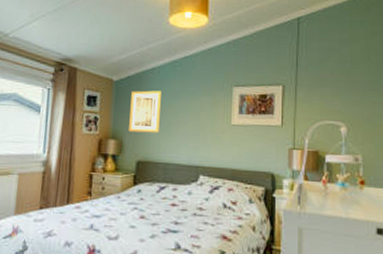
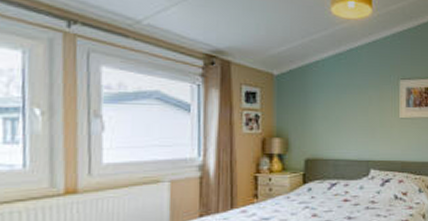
wall art: present [129,90,161,133] -> none [294,85,327,130]

